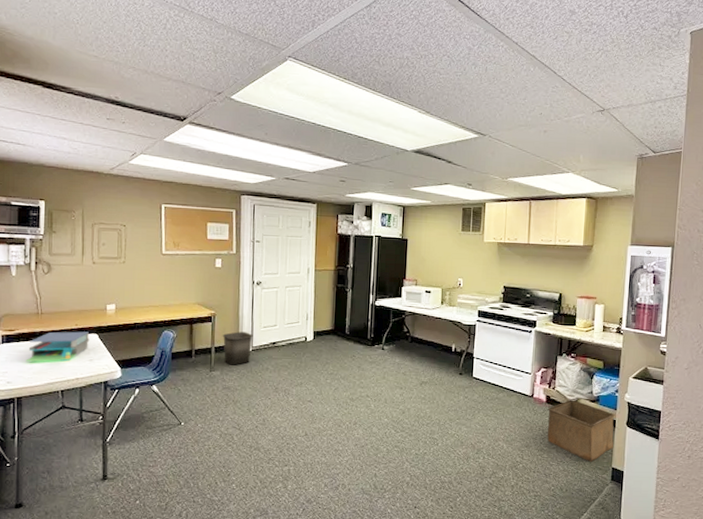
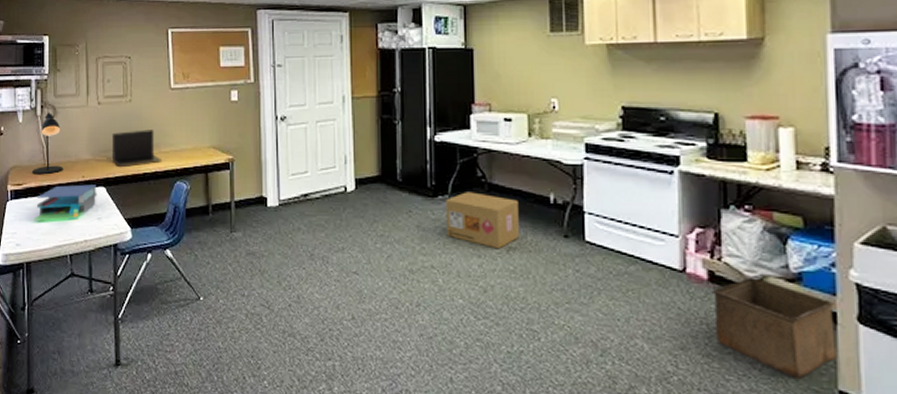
desk lamp: none [25,268,57,323] -> present [32,113,63,175]
laptop computer: none [105,287,151,317] -> present [111,130,161,167]
waste bin: present [222,331,253,366] -> none [243,181,280,225]
cardboard box: none [379,342,431,383] -> present [445,192,519,250]

